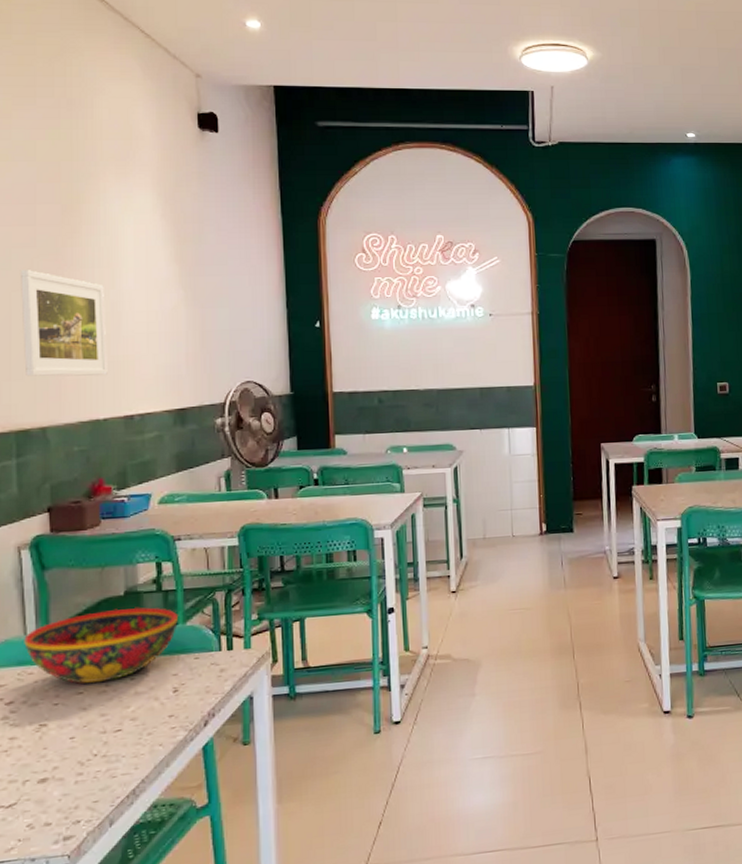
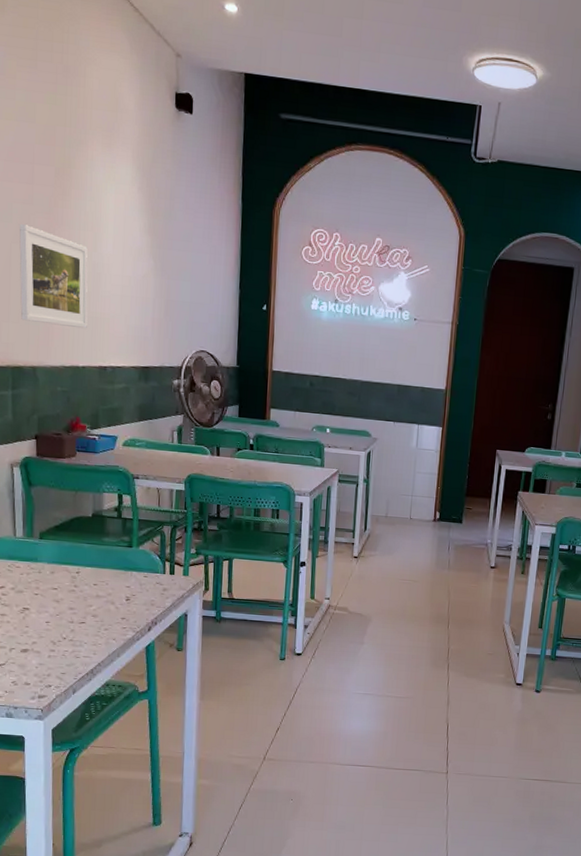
bowl: present [24,607,178,684] -> none [14,526,133,583]

